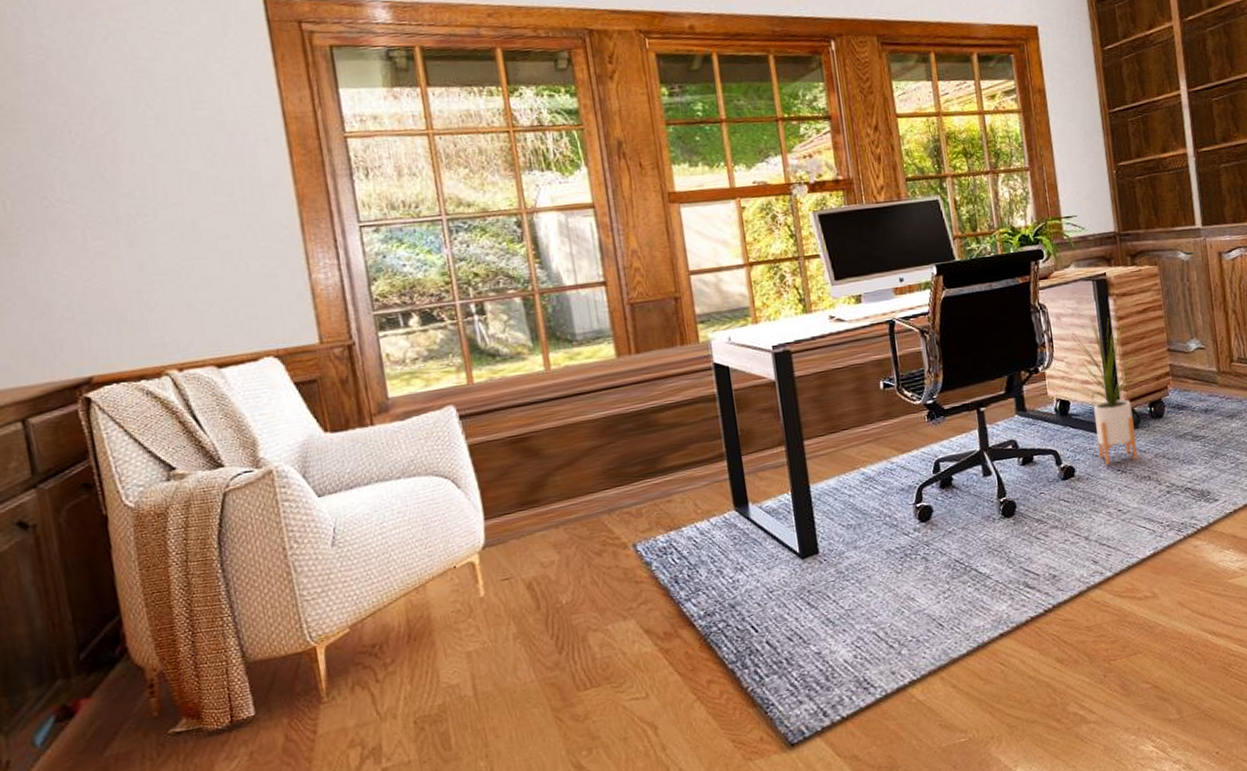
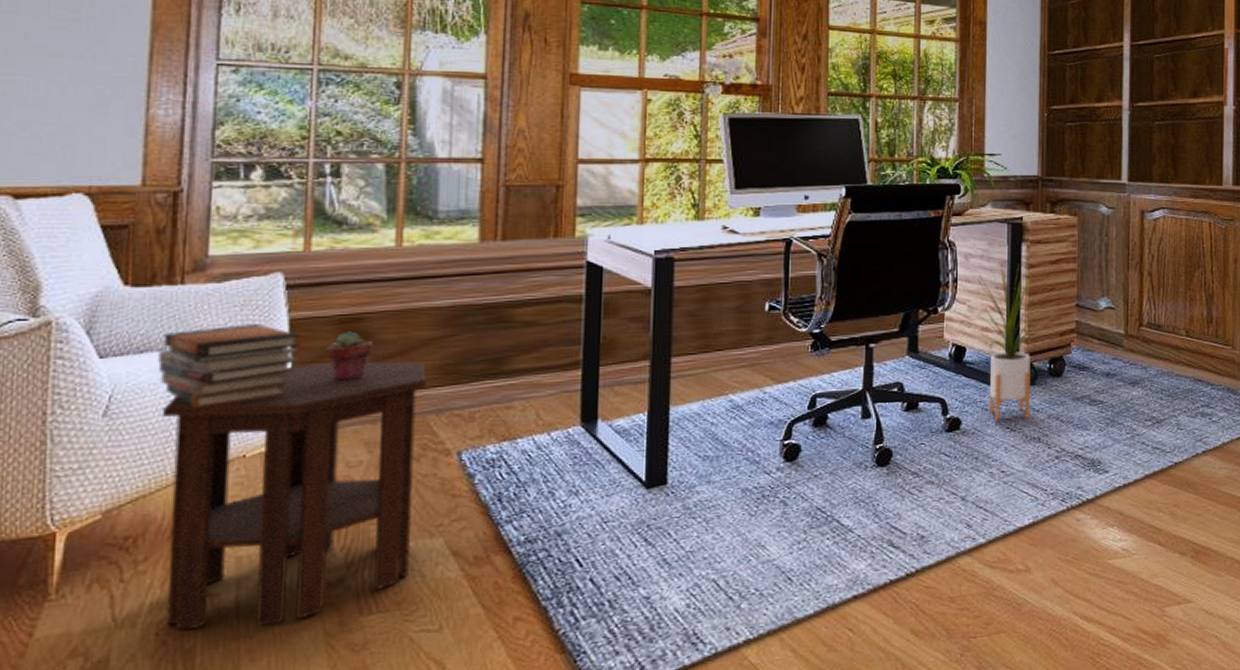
book stack: none [364,452,482,532] -> present [156,324,300,409]
side table: none [378,468,611,717] -> present [161,360,426,630]
potted succulent: none [505,450,545,494] -> present [327,331,374,380]

